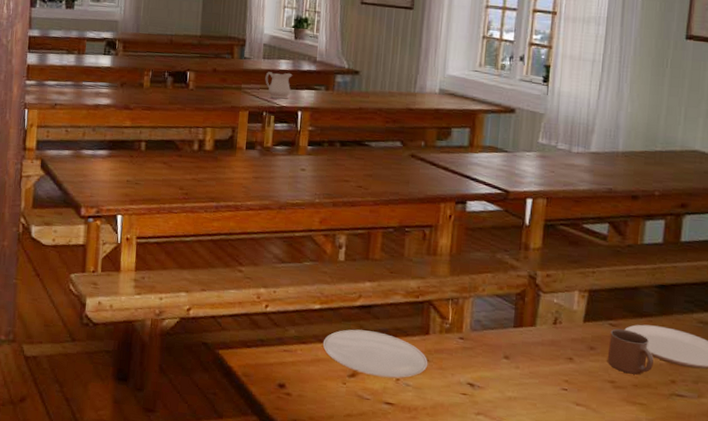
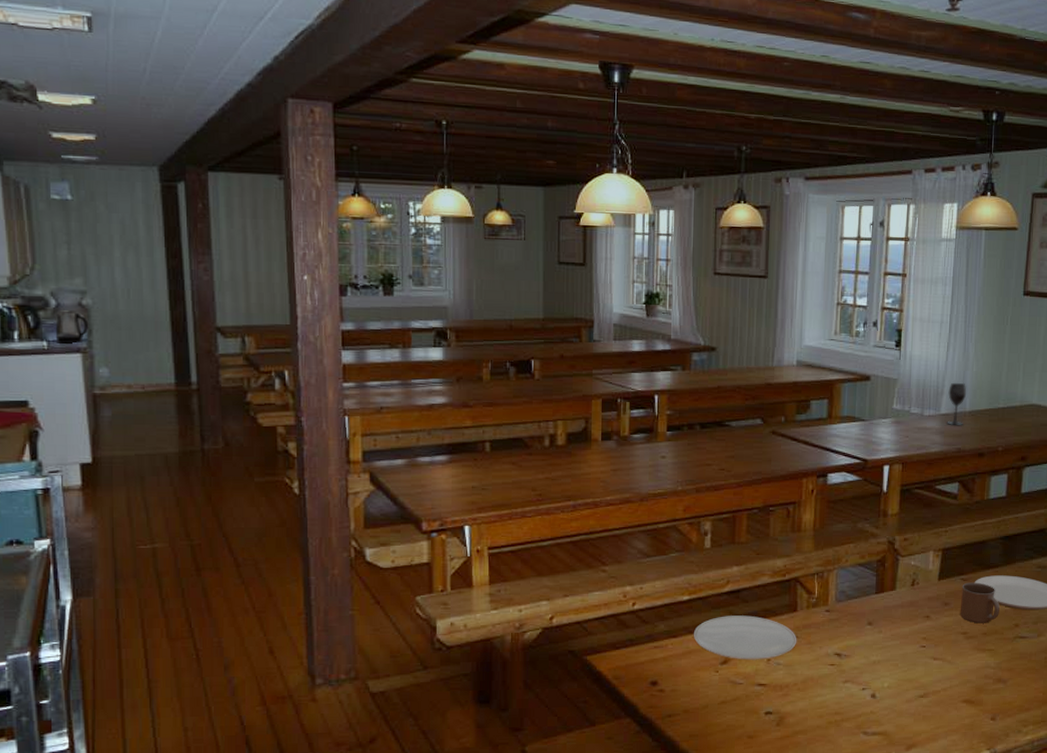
pitcher: present [265,72,293,99] -> none [617,354,647,383]
wine glass: none [597,121,620,165] -> present [947,382,967,425]

